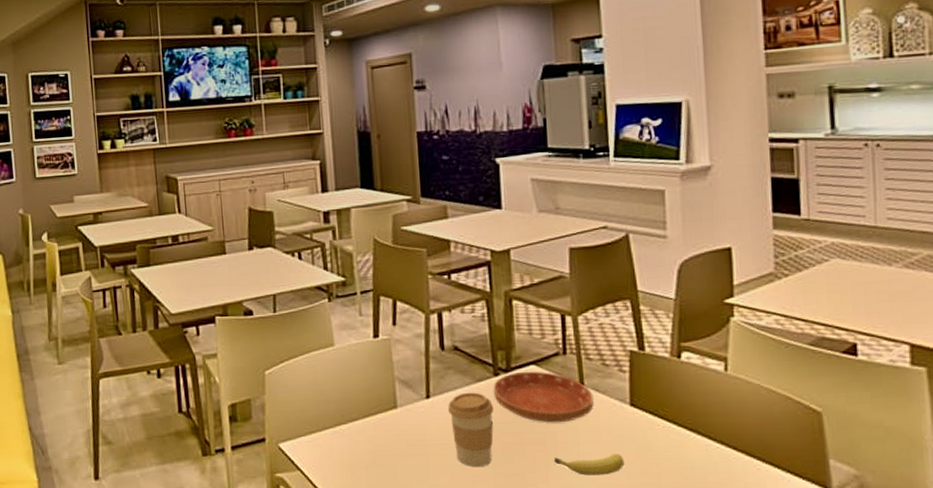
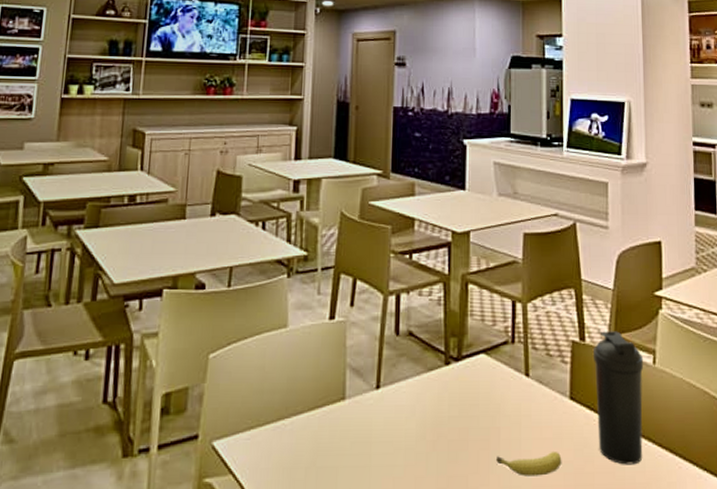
coffee cup: present [448,392,494,467] -> none [397,382,443,469]
saucer: present [493,371,594,423] -> none [443,360,537,418]
water bottle: none [655,340,715,467] -> present [594,331,644,465]

